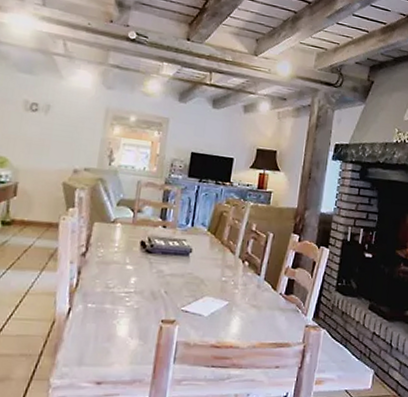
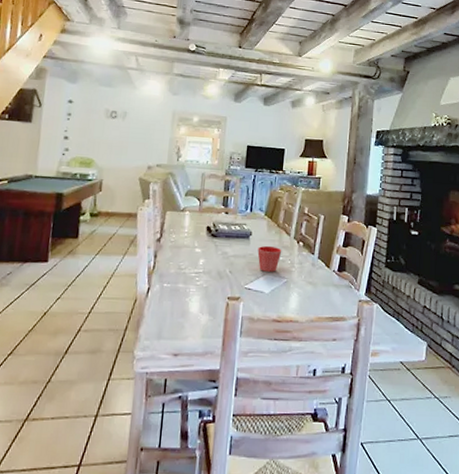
flower pot: none [197,264,225,294] -> present [257,245,282,272]

